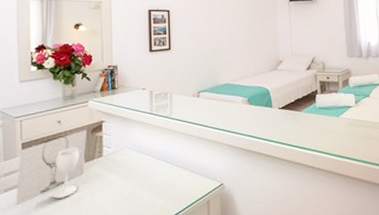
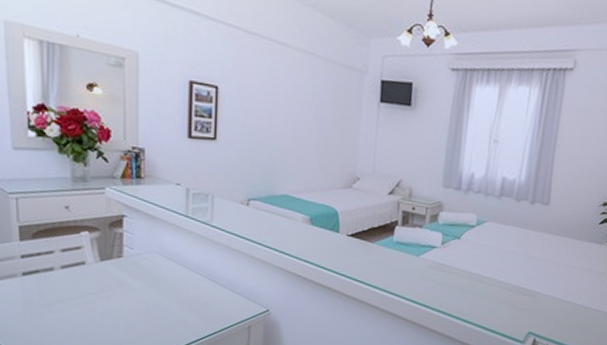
glass: present [15,129,88,205] -> none [13,222,104,297]

